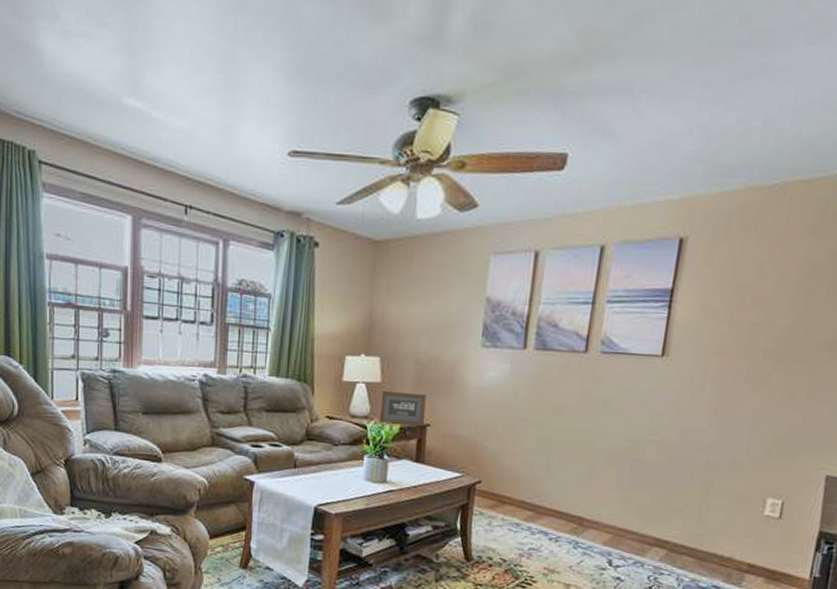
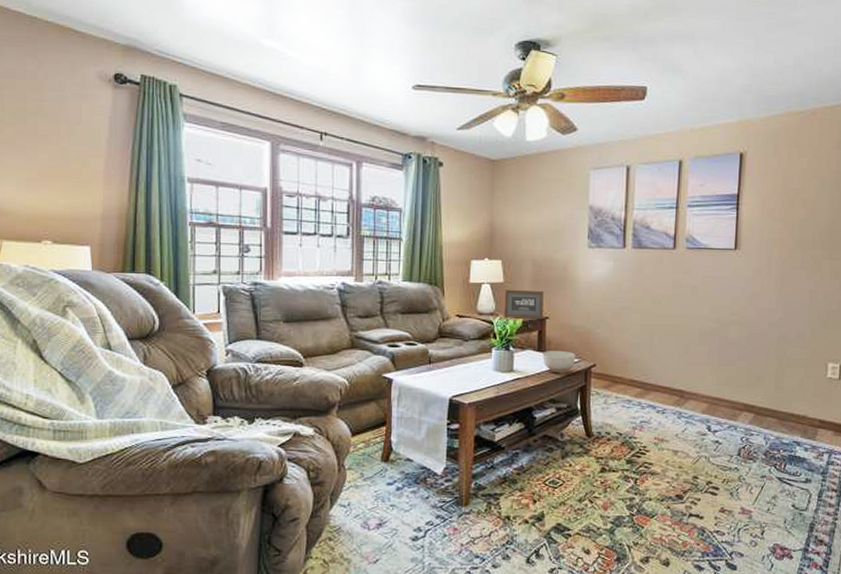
bowl: none [420,461,460,489] -> present [542,350,576,374]

